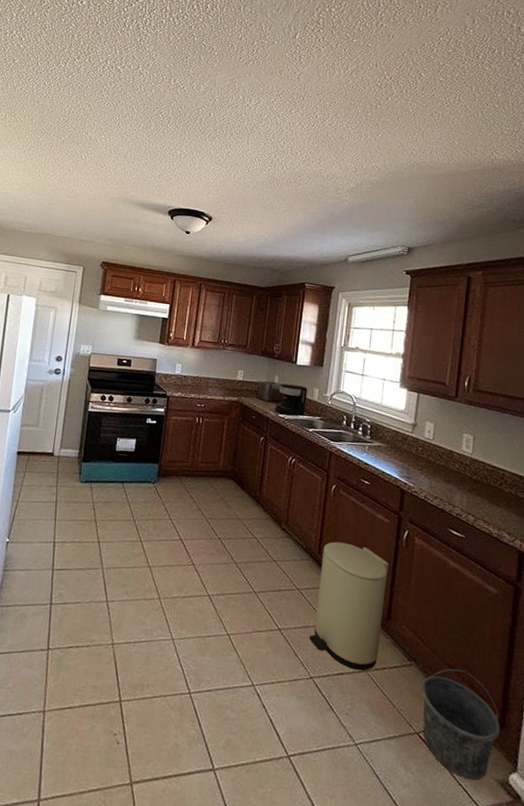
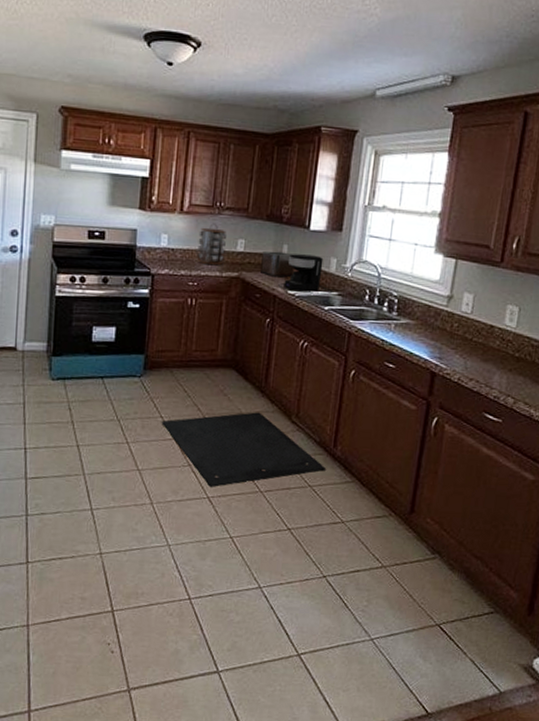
door mat: none [170,518,311,586] -> present [161,412,326,487]
spice rack: none [204,356,229,391] -> present [197,223,227,266]
pedal bin: present [308,541,389,671] -> none [321,433,414,567]
bucket: present [421,669,501,781] -> none [444,559,528,667]

